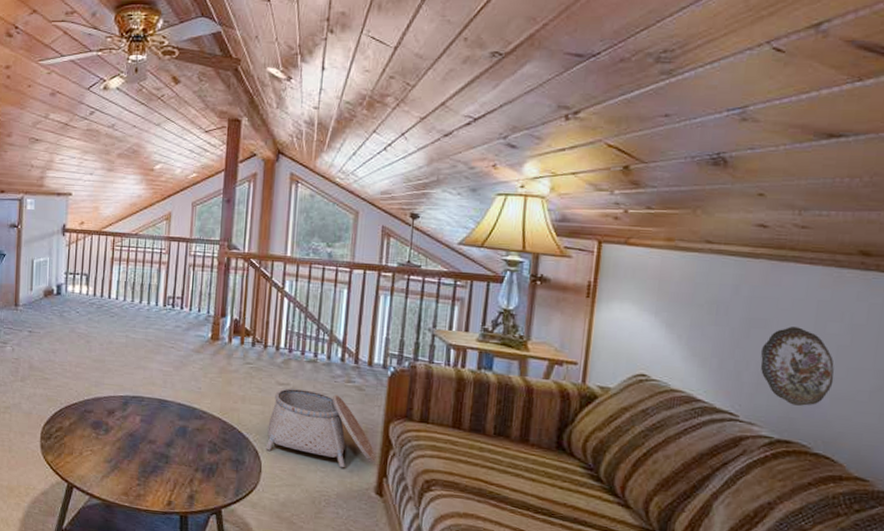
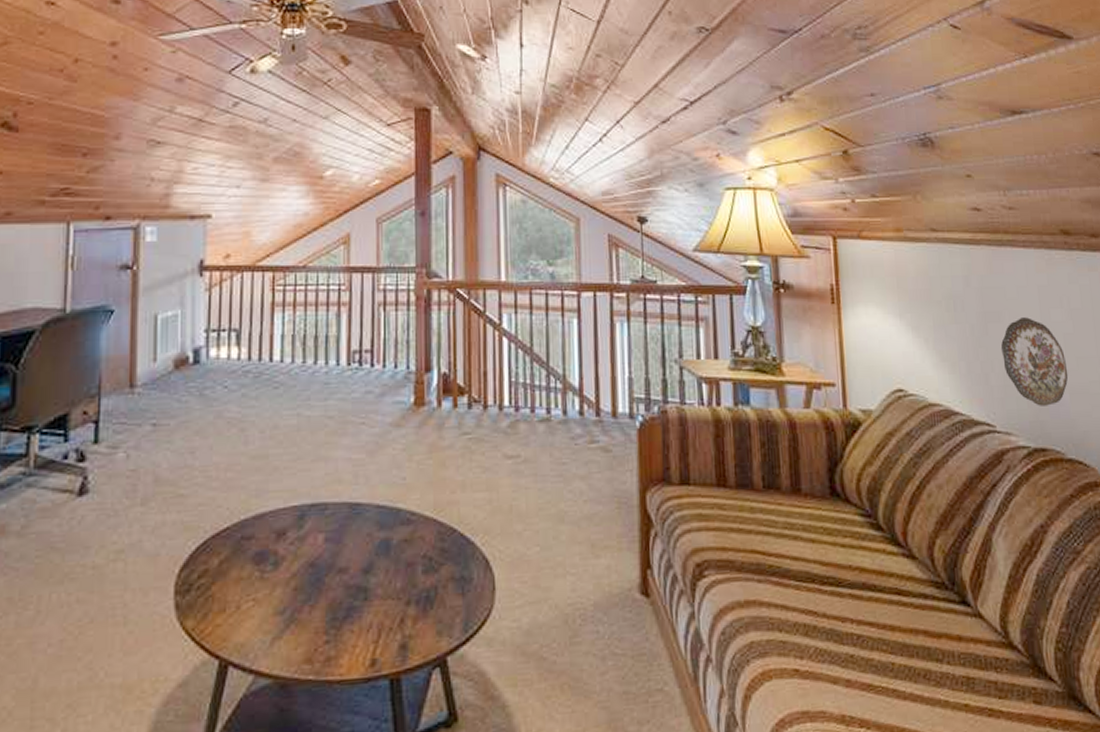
basket: present [265,388,377,468] -> none [497,461,637,565]

